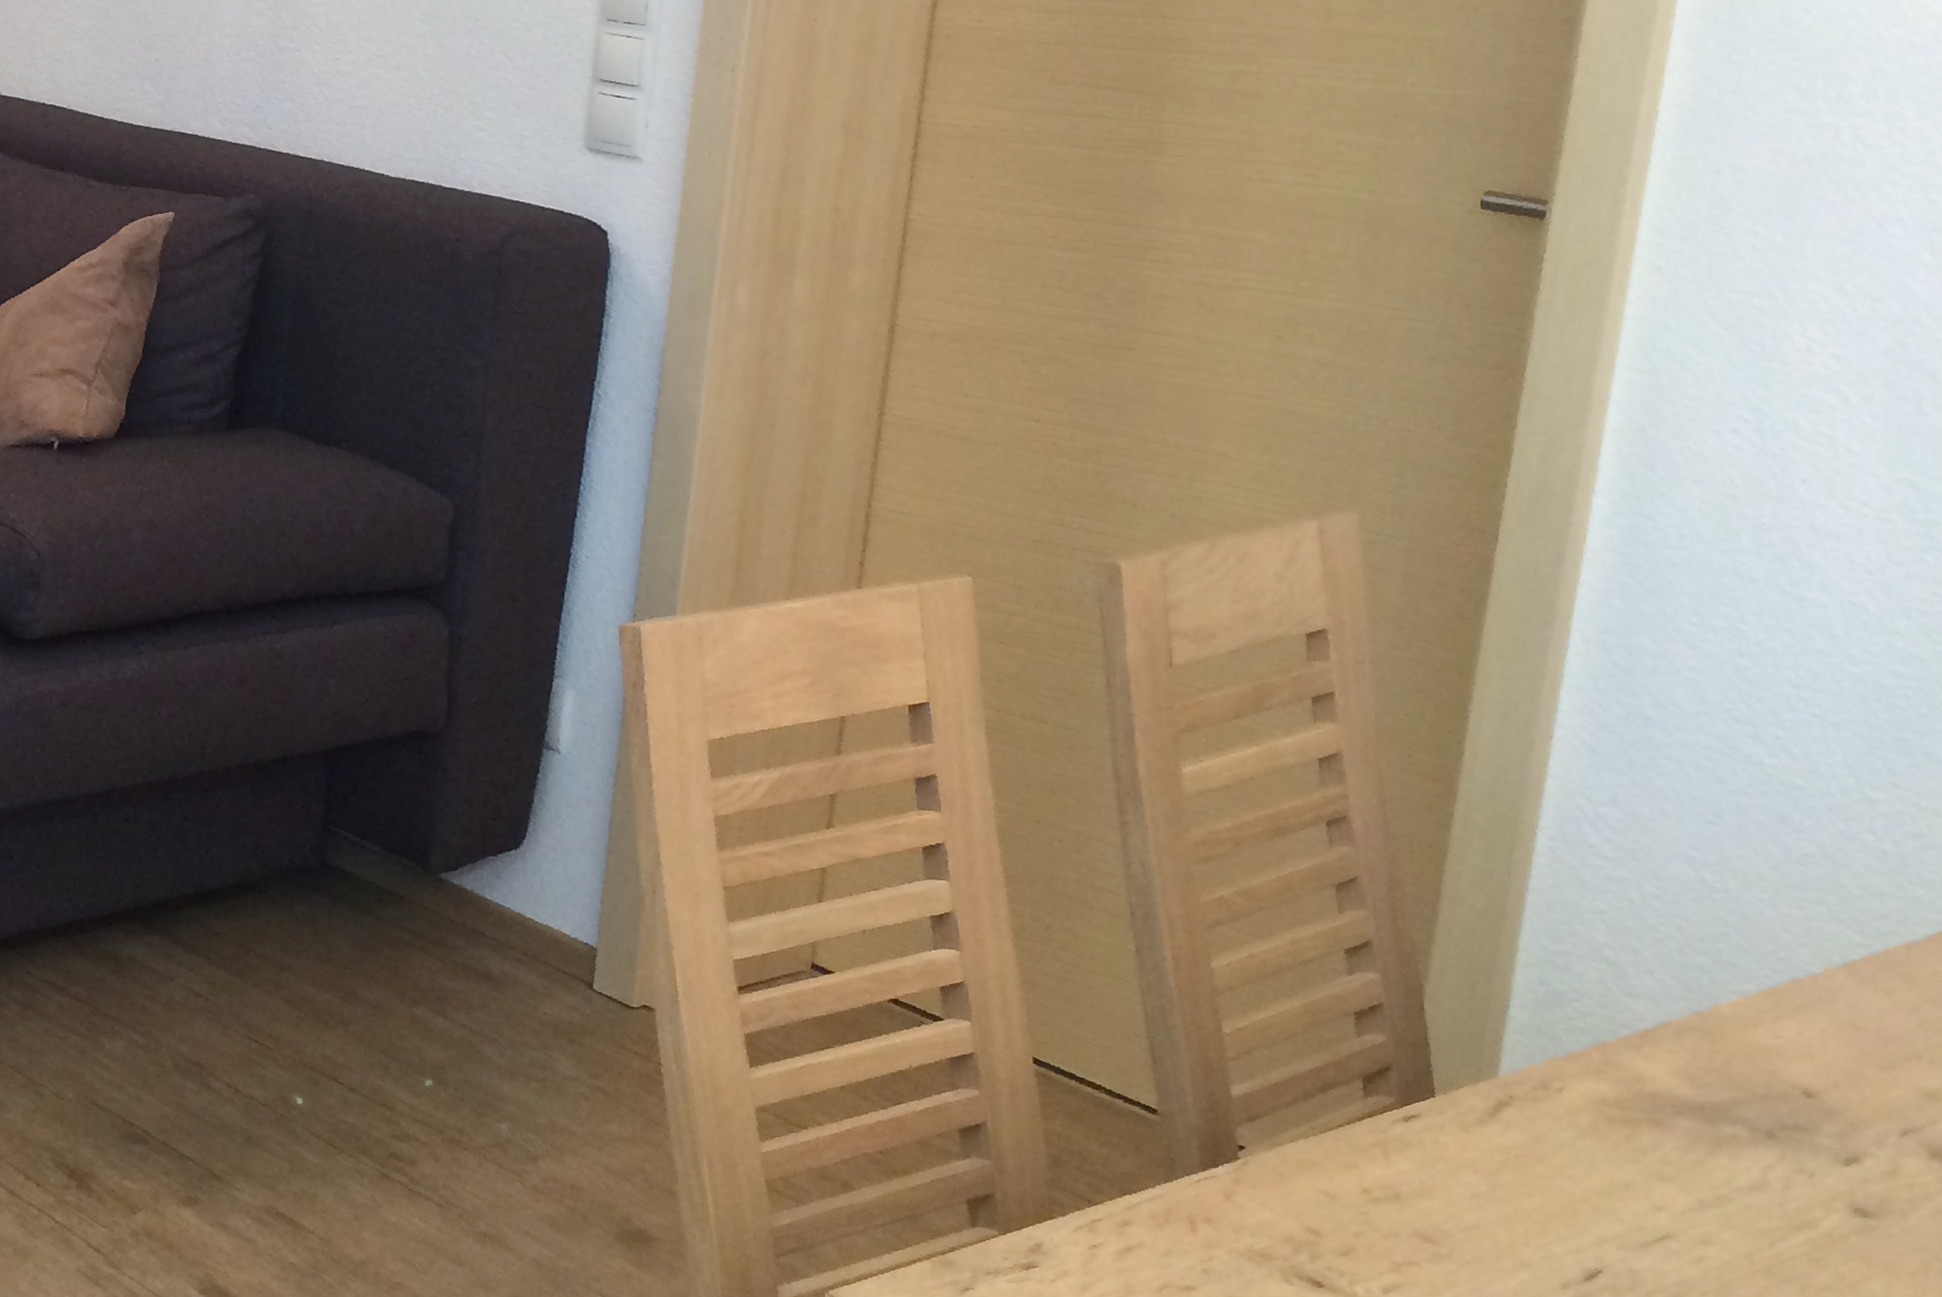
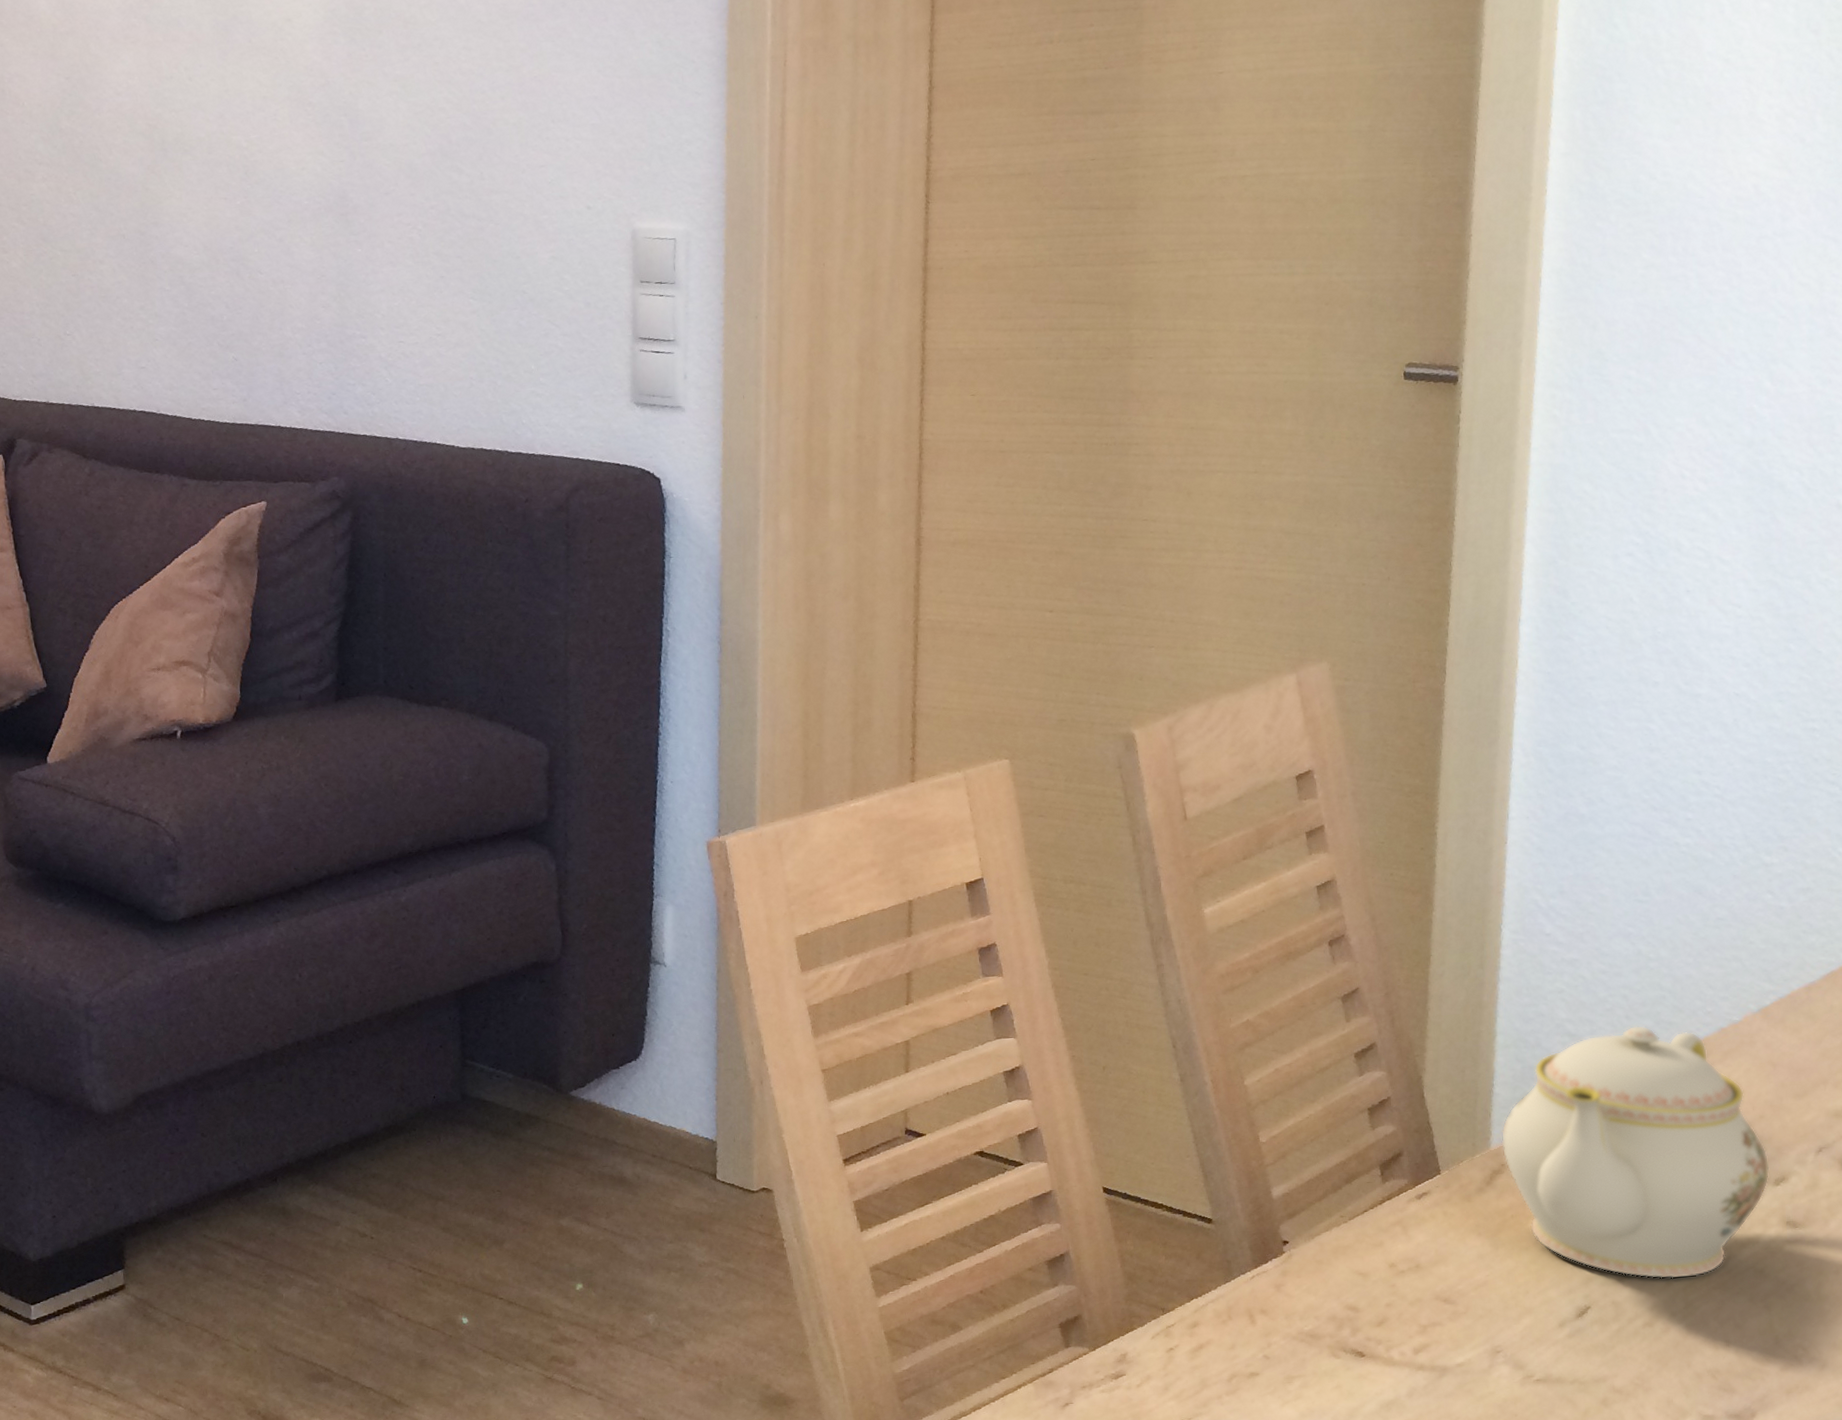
teapot: none [1511,961,1840,1256] -> present [1500,1025,1770,1279]

